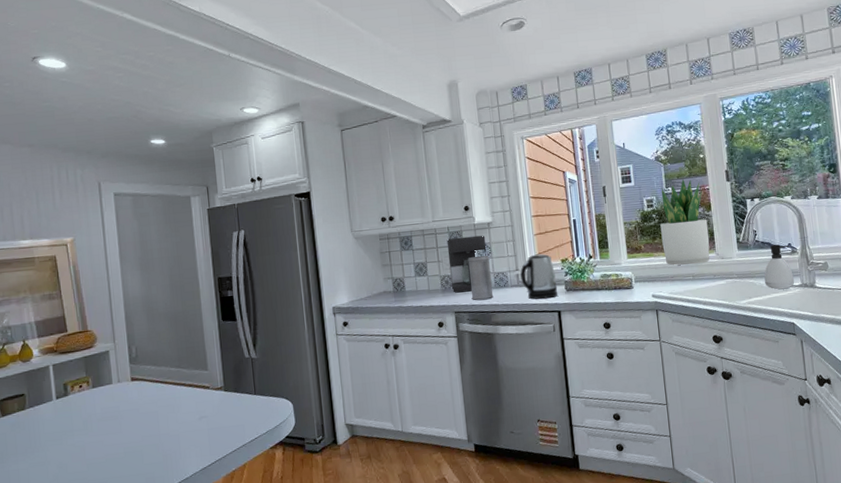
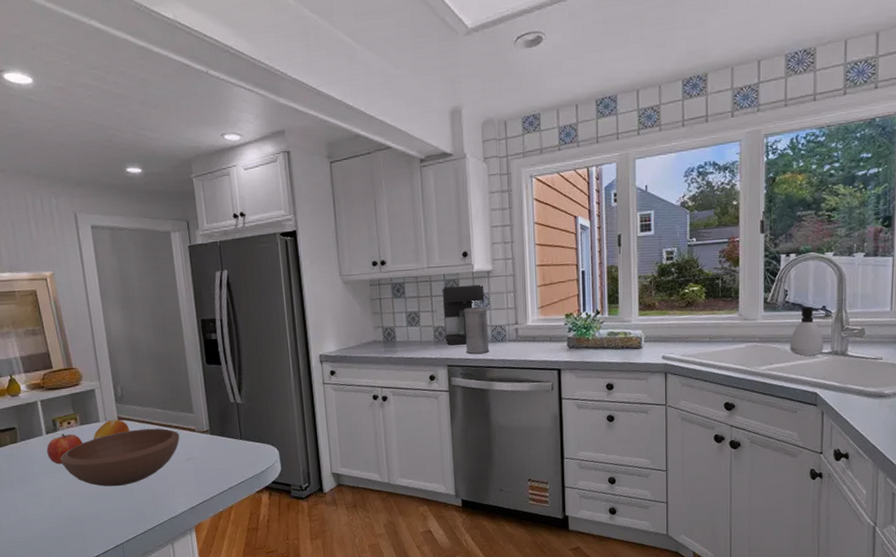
fruit: none [55,398,93,430] -> present [46,434,82,465]
bowl: none [69,387,194,451] -> present [60,428,180,487]
fruit: none [105,380,142,403] -> present [93,419,129,440]
kettle: present [520,253,558,299] -> none [520,307,560,356]
planter: present [660,179,710,266] -> none [679,229,733,326]

